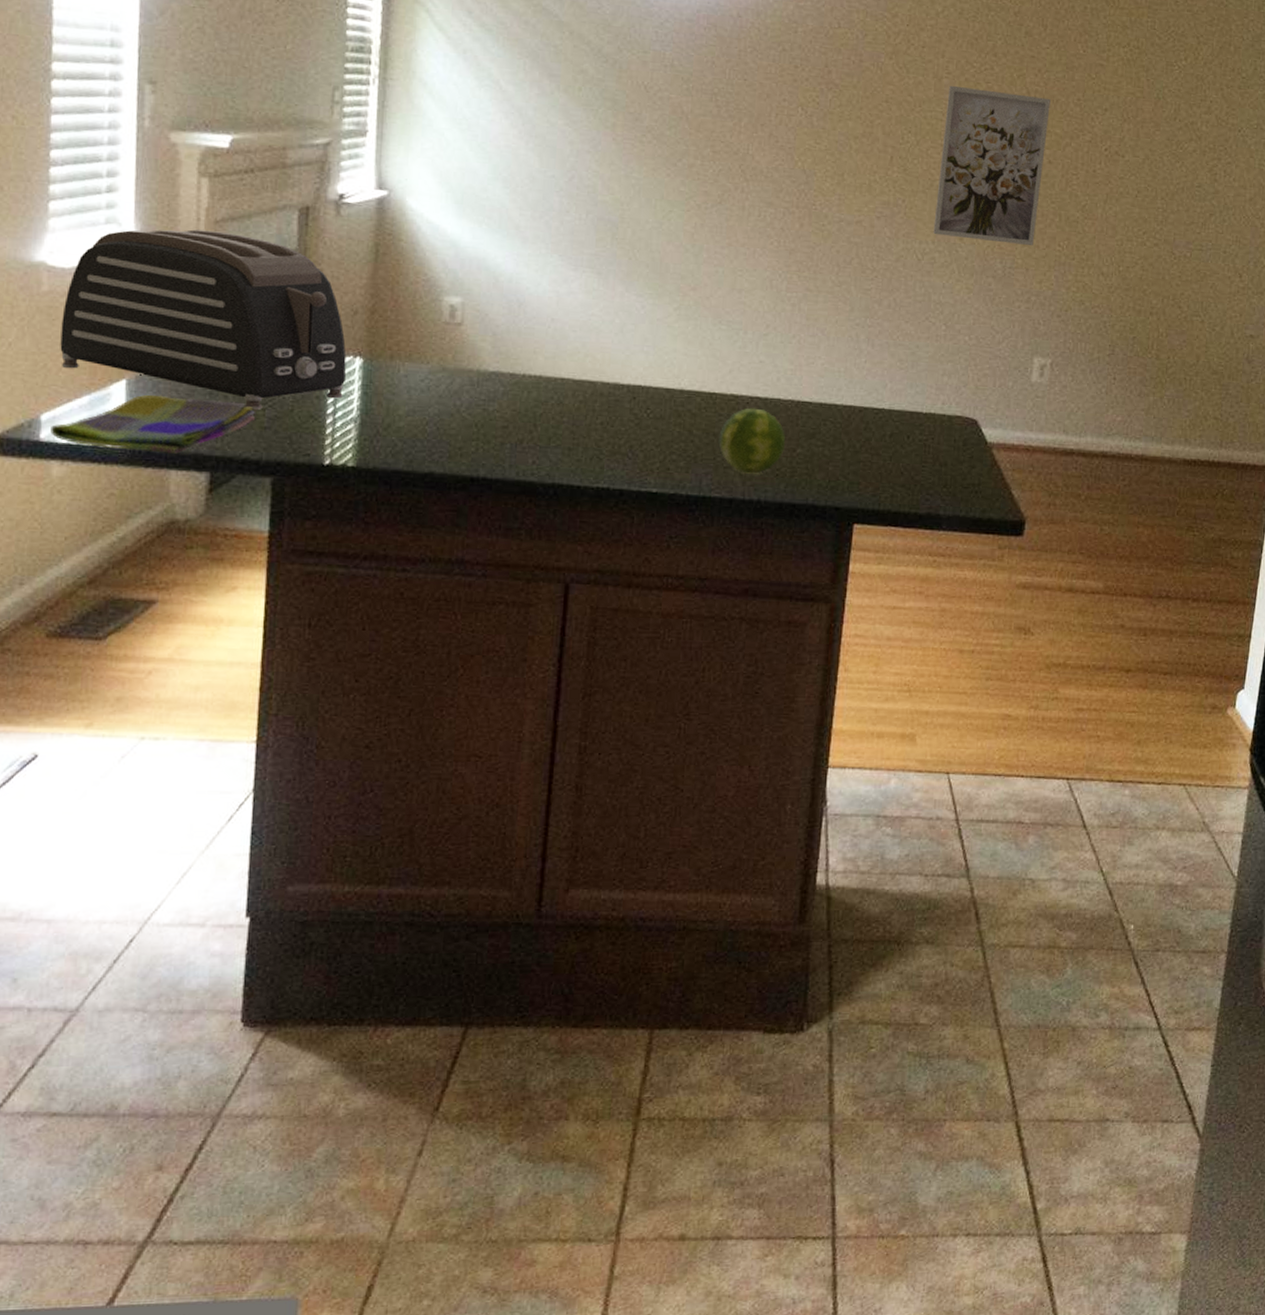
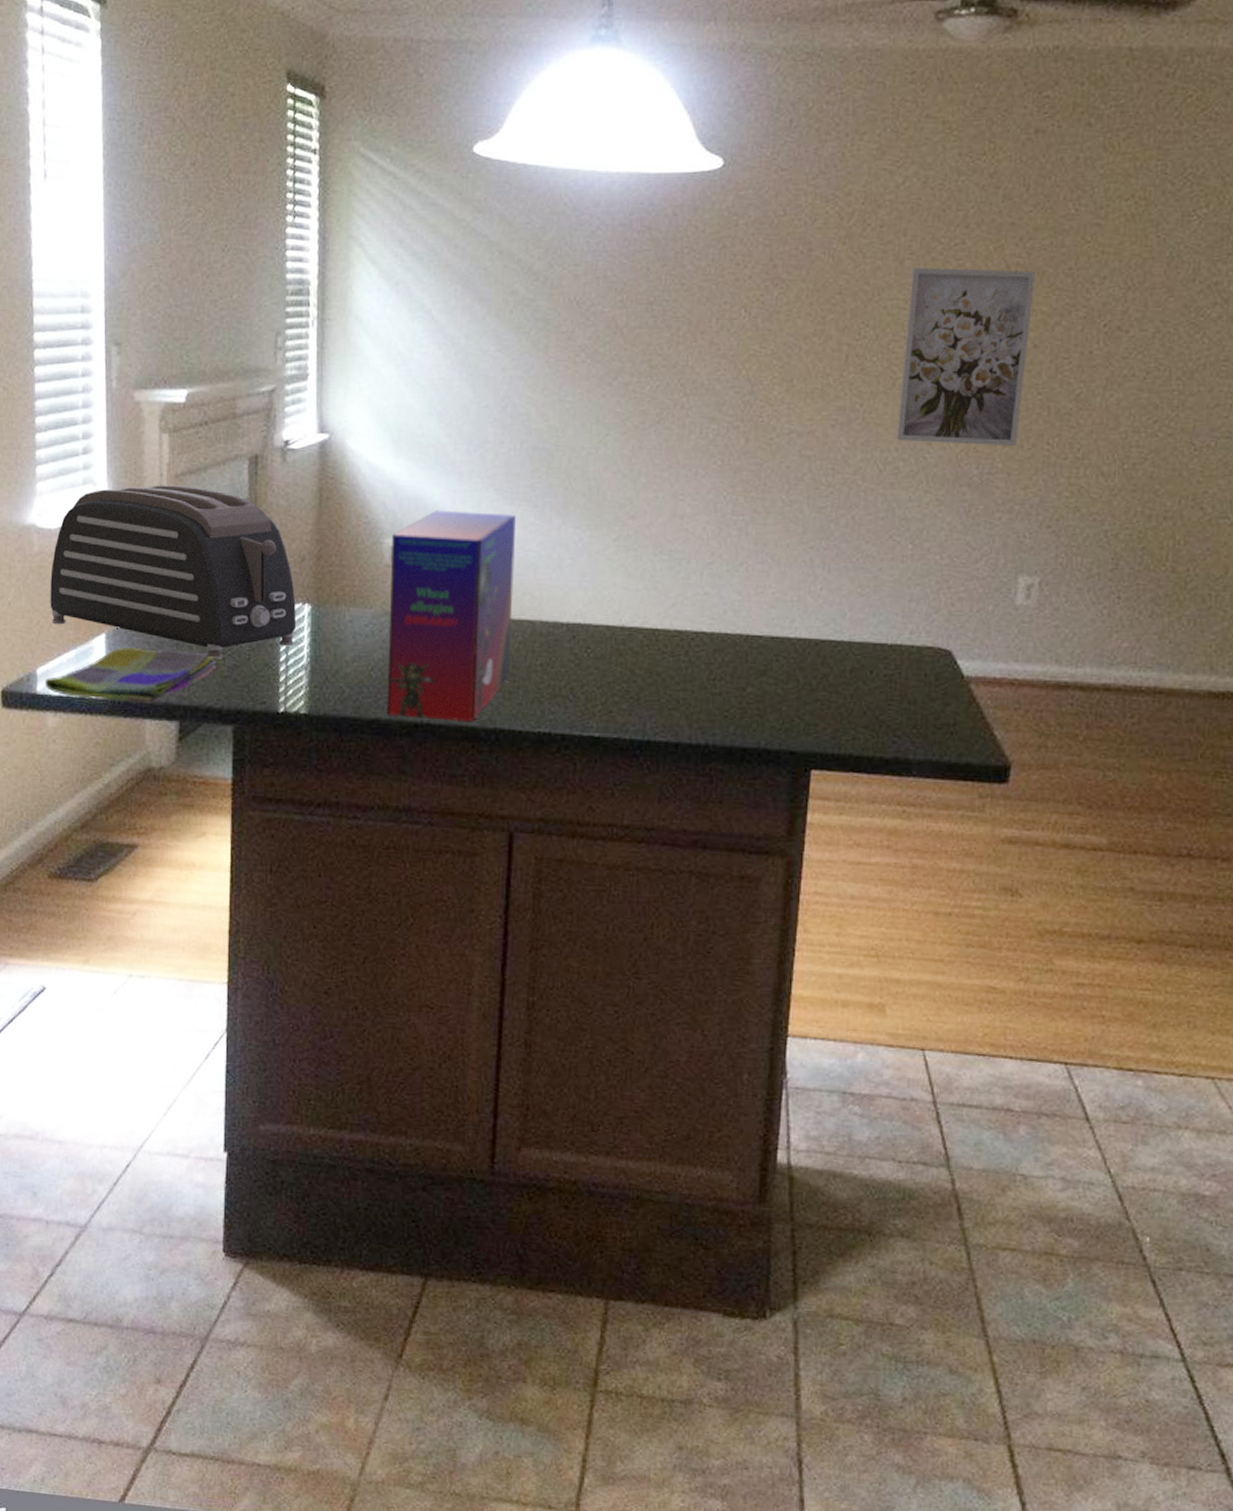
cereal box: none [441,272,579,476] -> present [386,510,516,721]
fruit: present [718,408,785,474] -> none [662,644,734,716]

